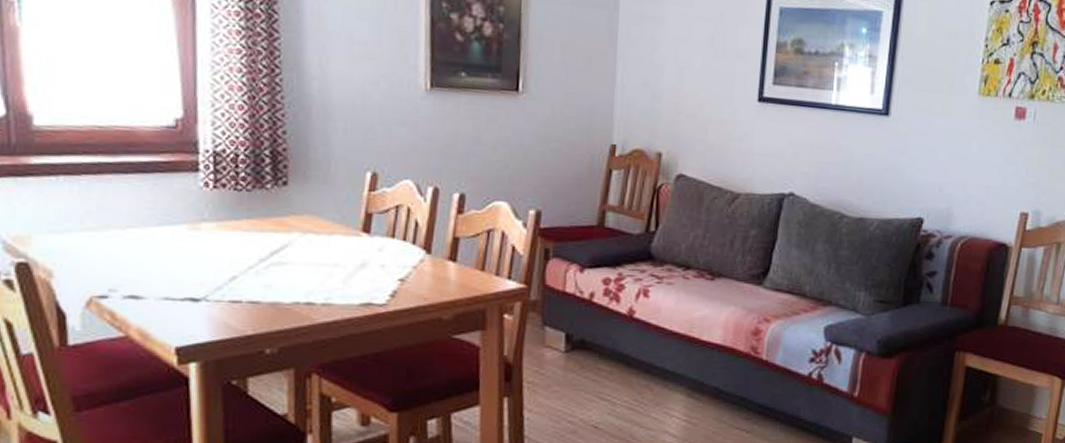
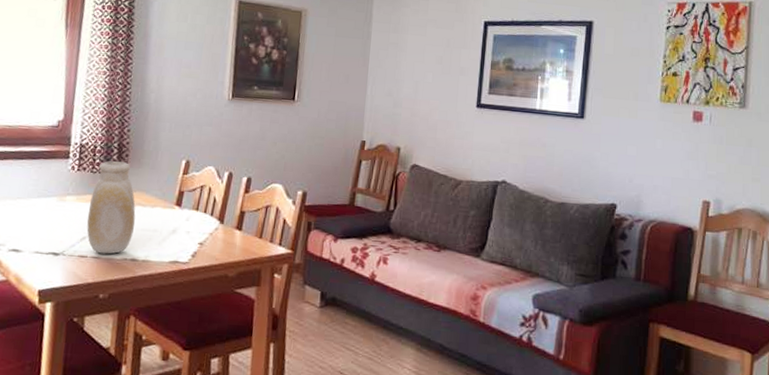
vase: none [235,174,306,298] -> present [86,161,136,254]

